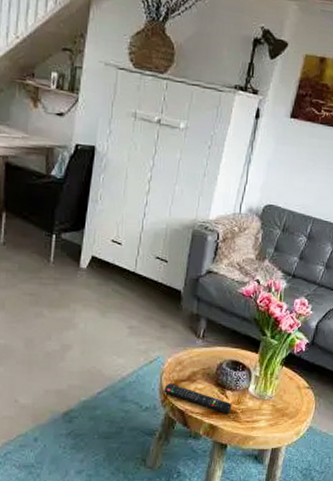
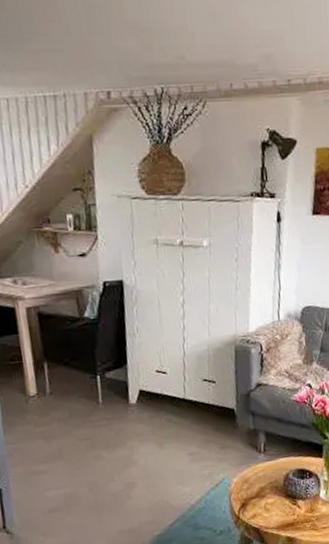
remote control: present [164,383,232,414] -> none [235,502,306,524]

